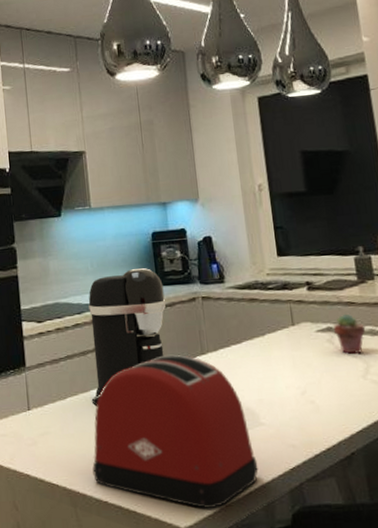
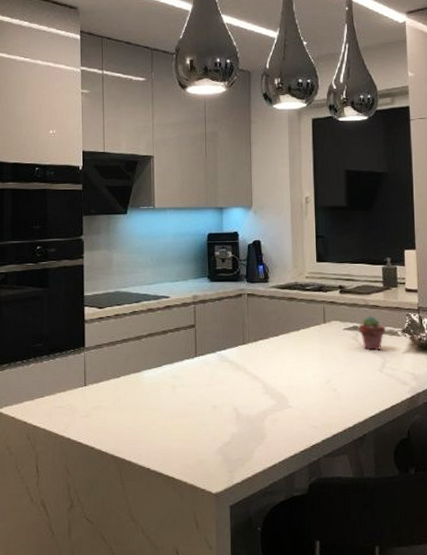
coffee maker: present [88,267,166,397] -> none [146,264,216,377]
toaster: present [91,354,259,509] -> none [139,343,283,478]

